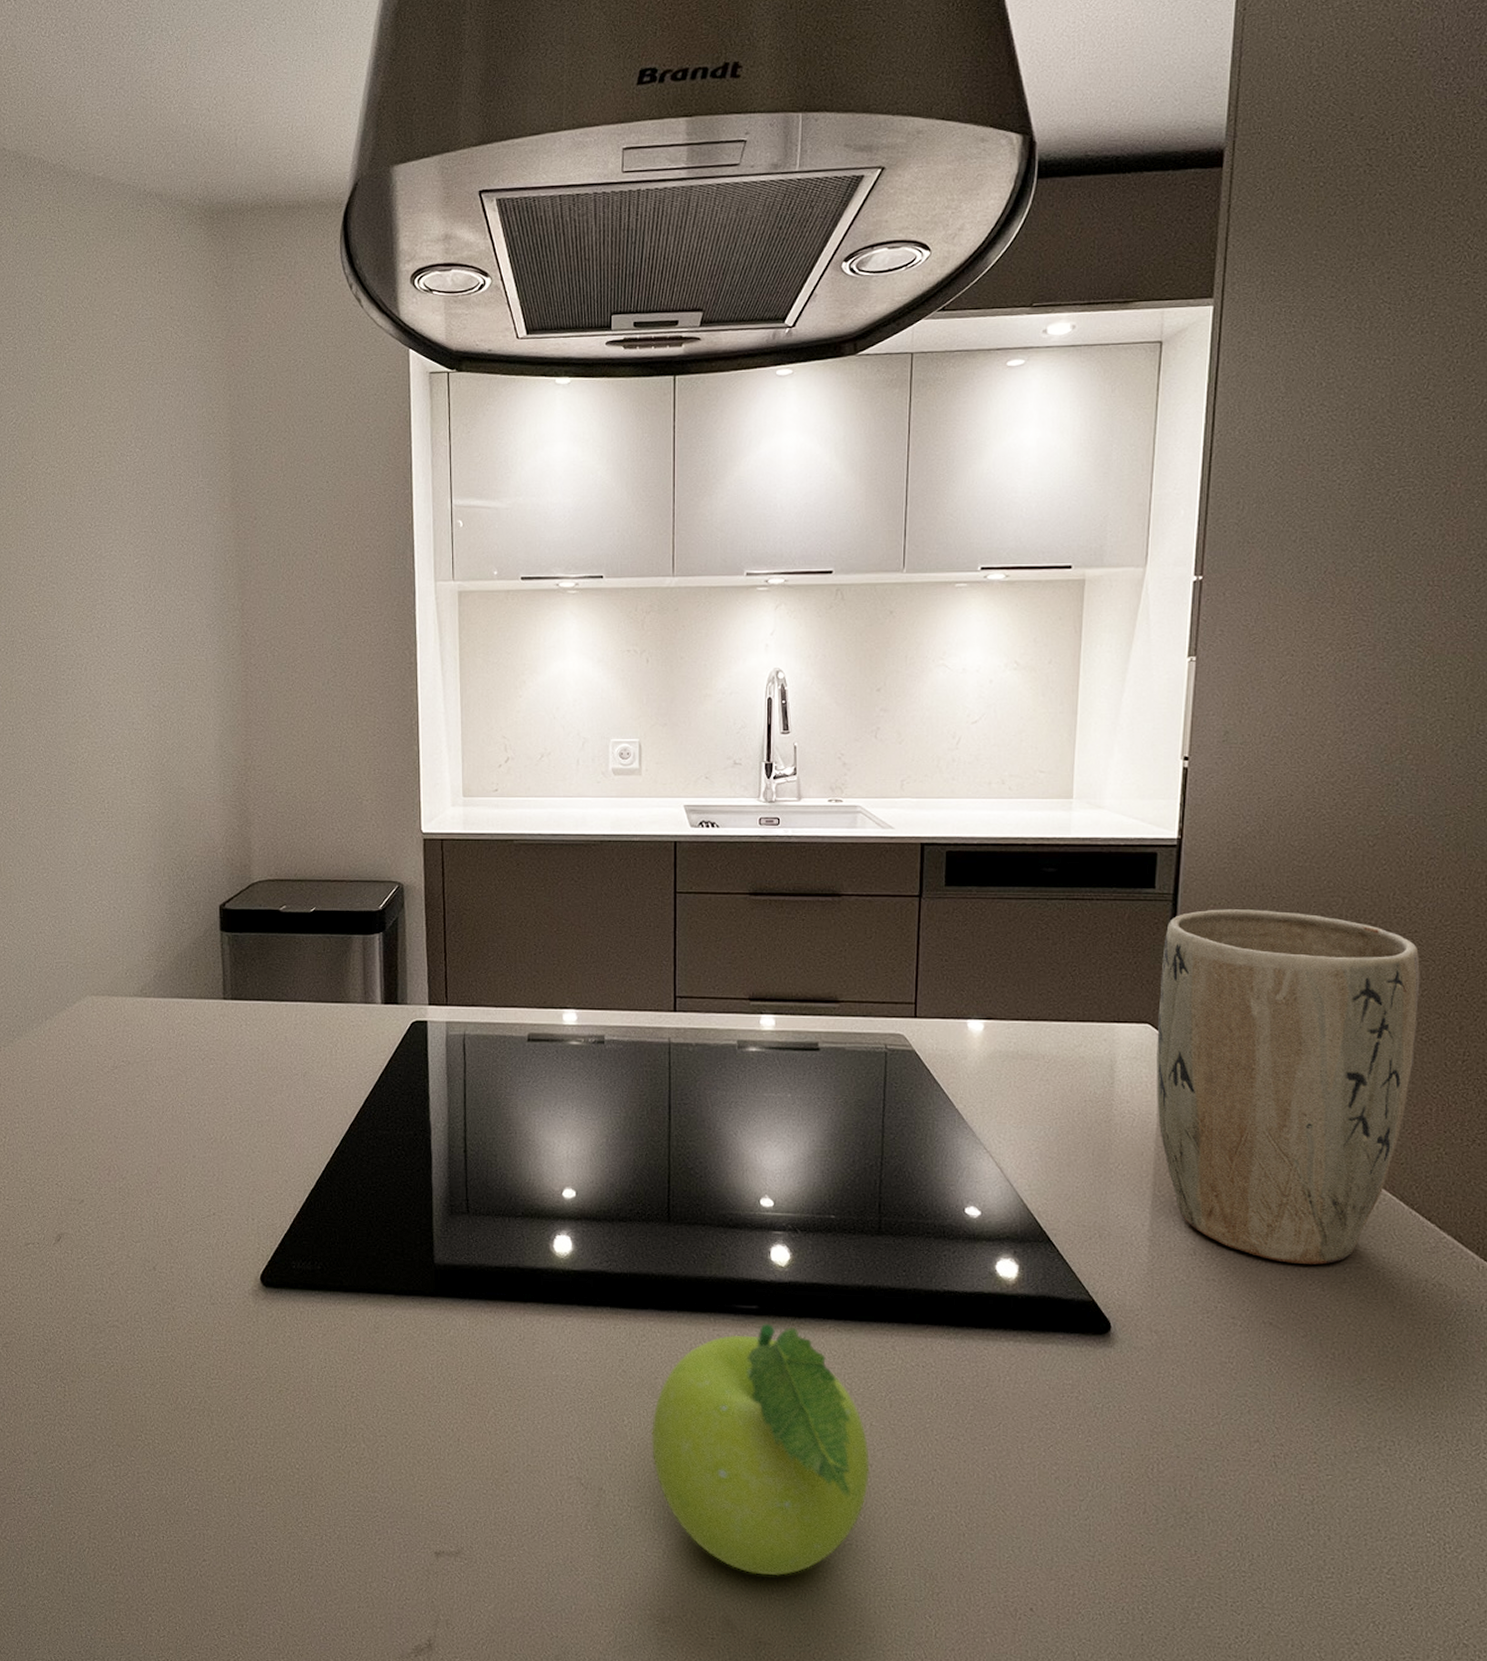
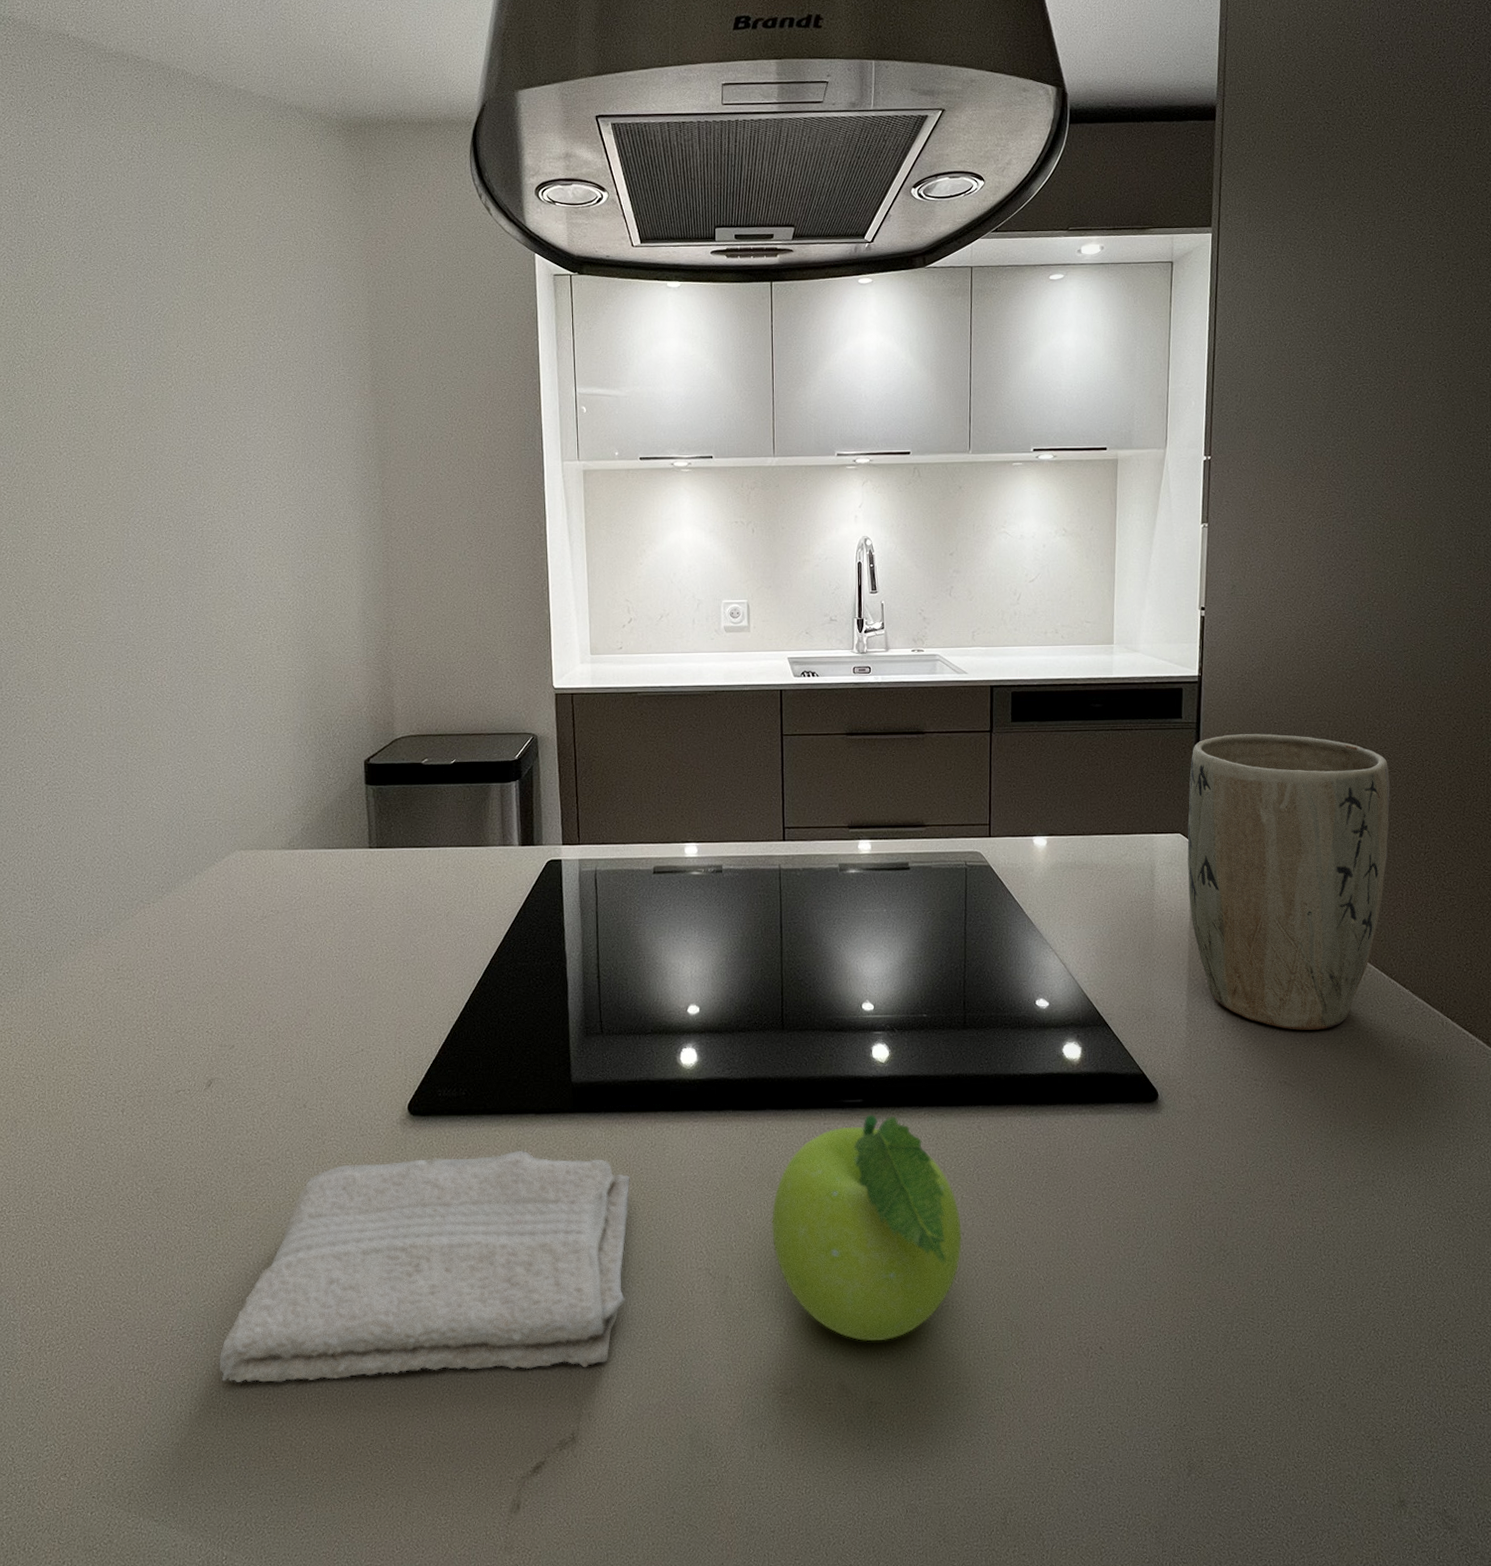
washcloth: none [66,1332,496,1572] -> present [219,1150,630,1383]

